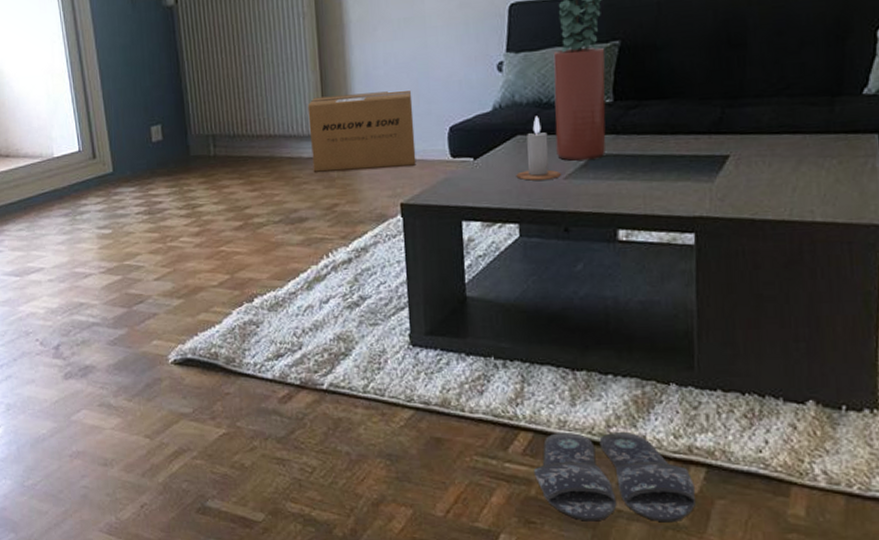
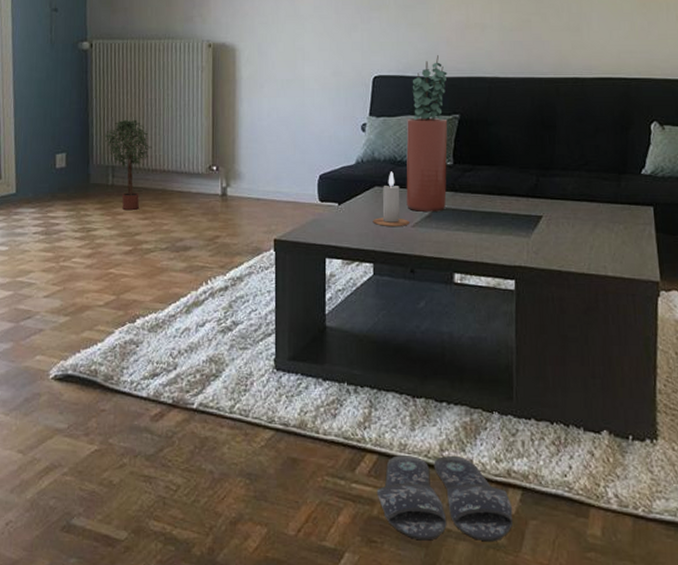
potted tree: none [201,80,255,183] -> present [104,119,152,211]
box: present [307,91,416,172] -> none [199,140,290,206]

